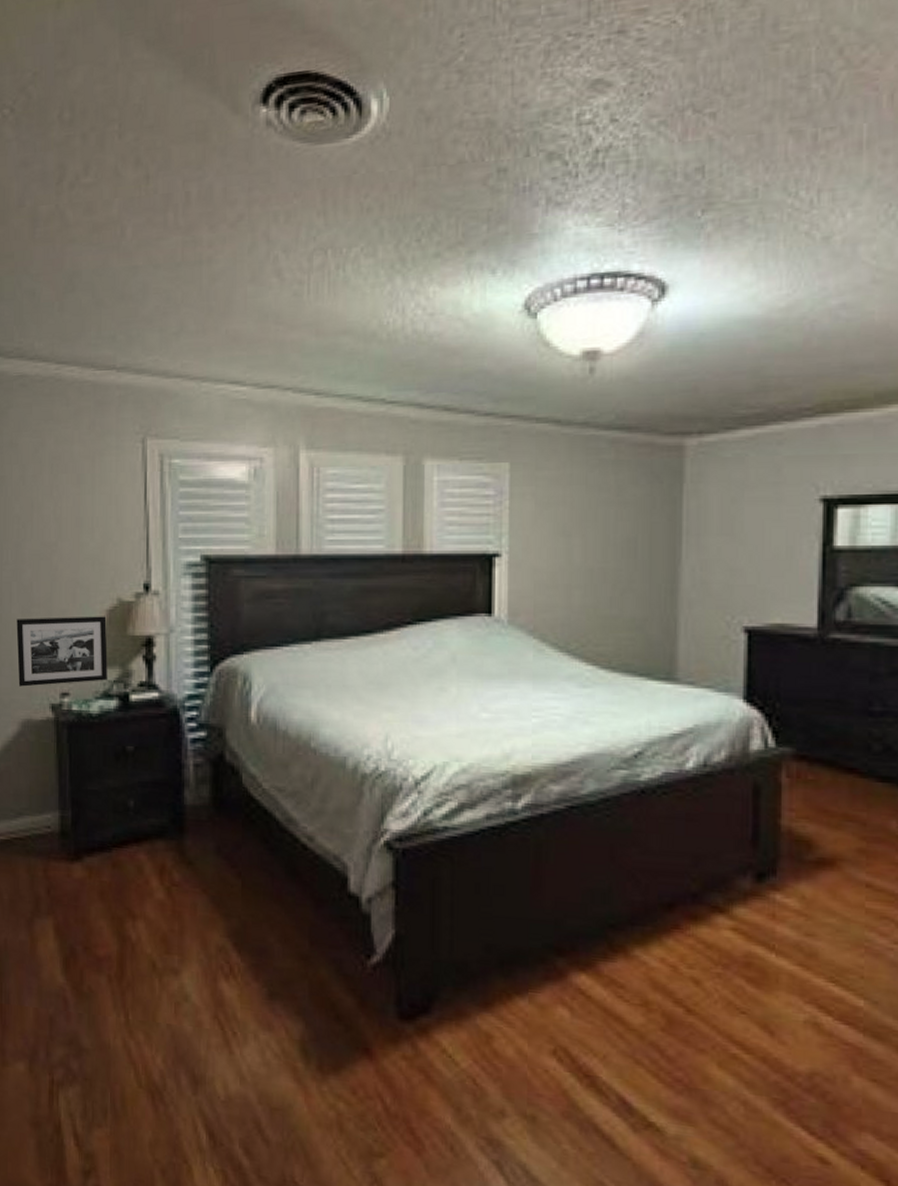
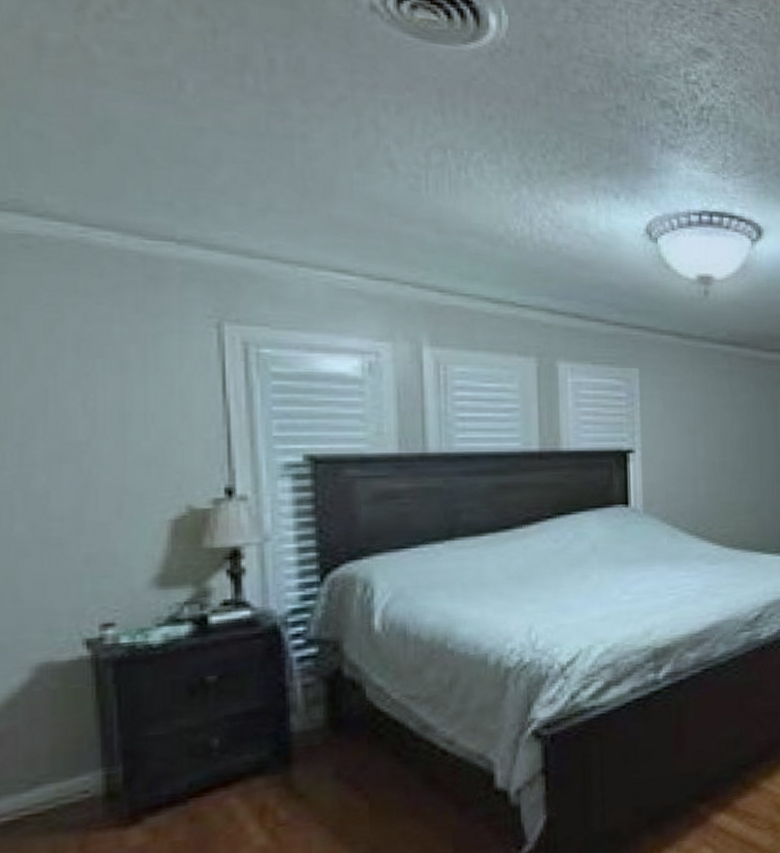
picture frame: present [16,616,108,687] -> none [23,527,174,622]

